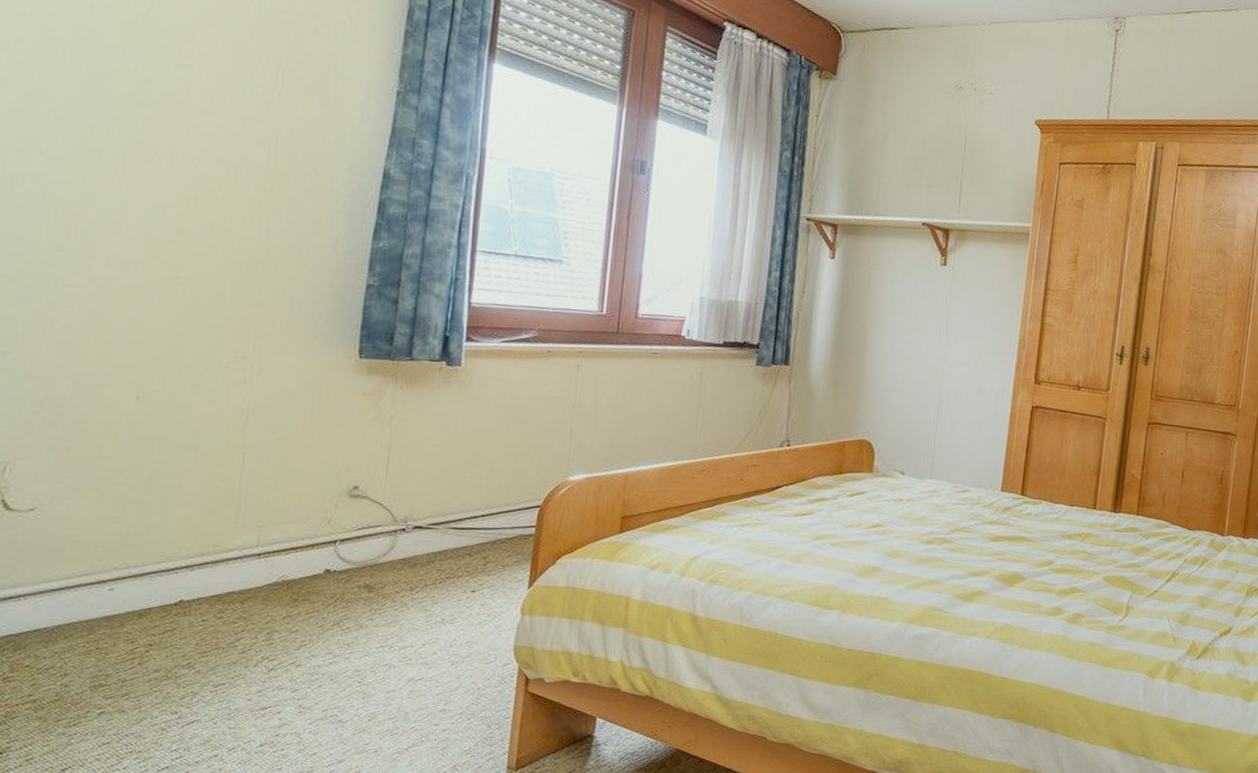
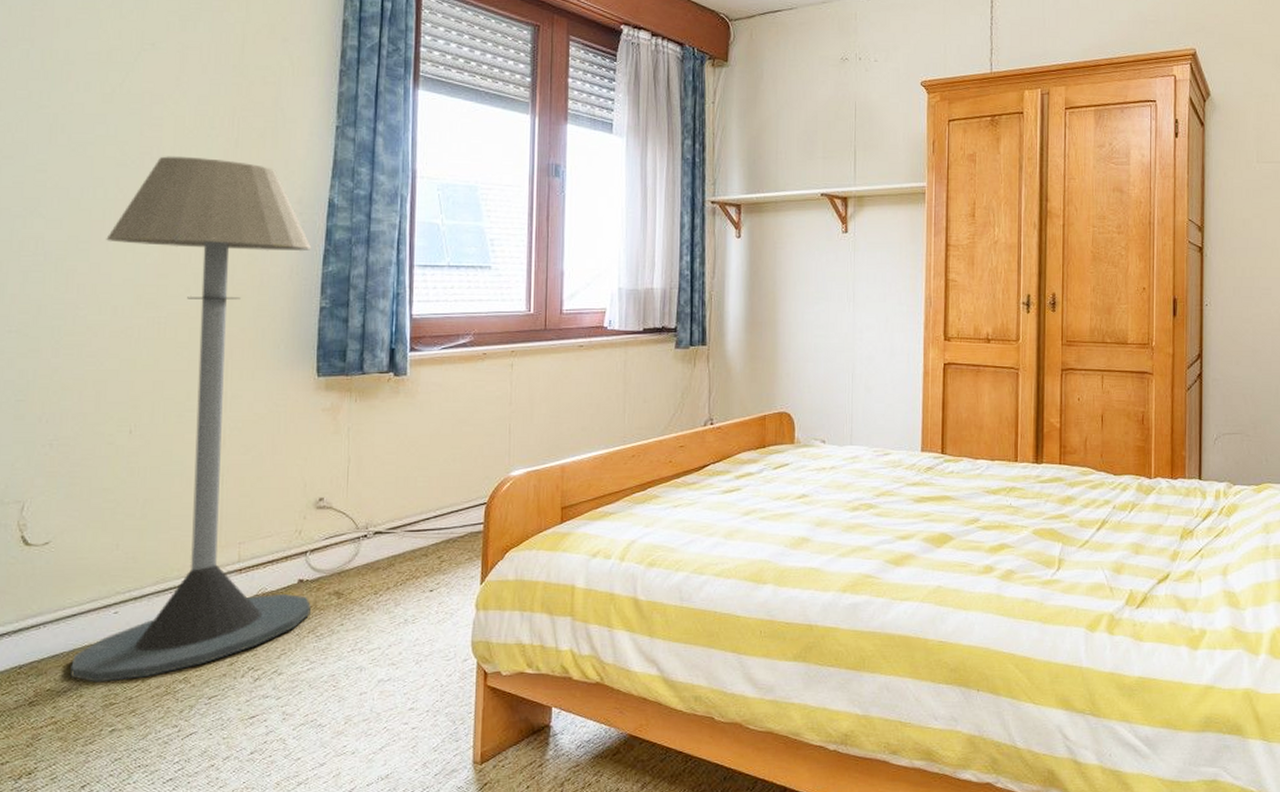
floor lamp: none [54,100,361,662] -> present [70,156,312,683]

